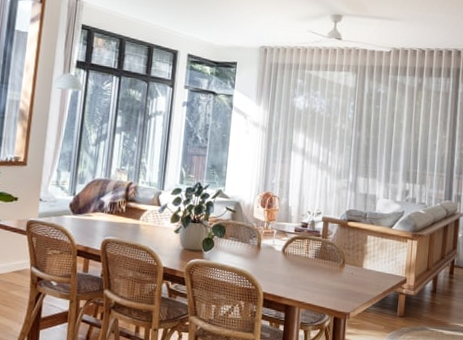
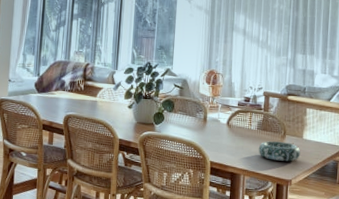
decorative bowl: none [315,270,360,293] -> present [258,141,301,162]

